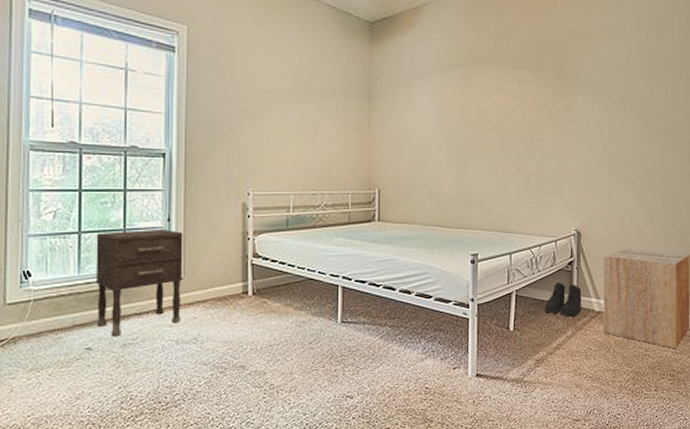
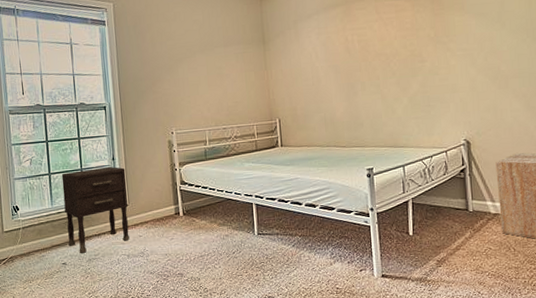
boots: present [544,282,582,317] -> none [441,189,477,220]

